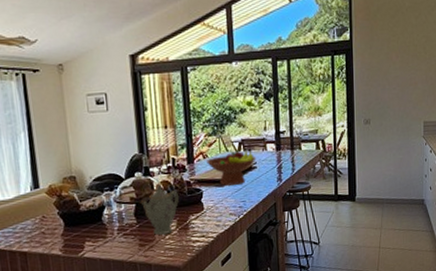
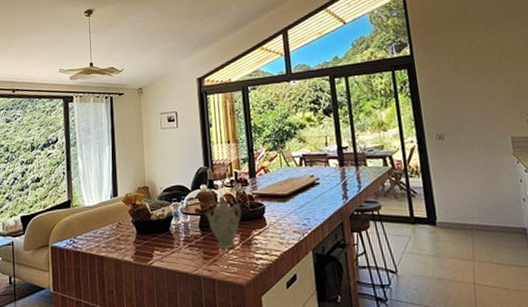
fruit bowl: present [207,148,257,186] -> none [268,163,319,201]

